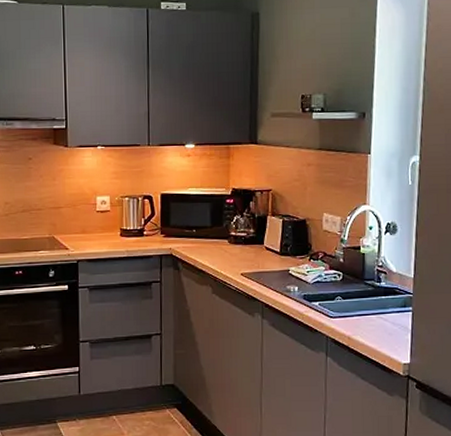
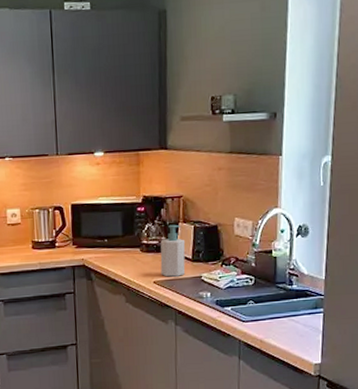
soap bottle: none [248,217,274,270] -> present [160,224,186,277]

